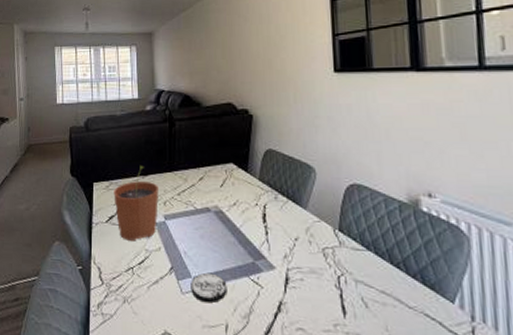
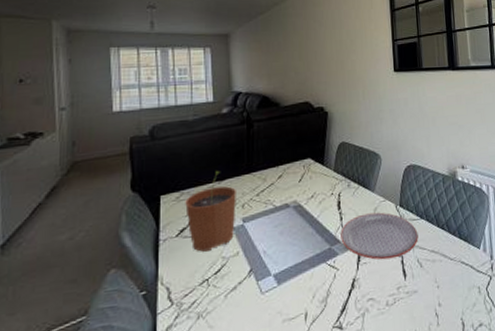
coaster: present [190,272,227,304] -> none [270,266,306,298]
plate: none [265,232,363,290] -> present [340,212,418,260]

